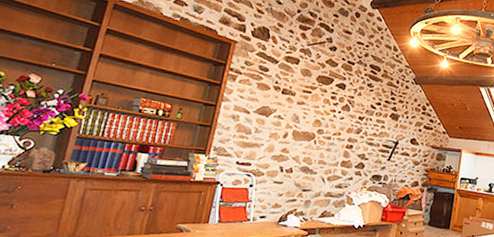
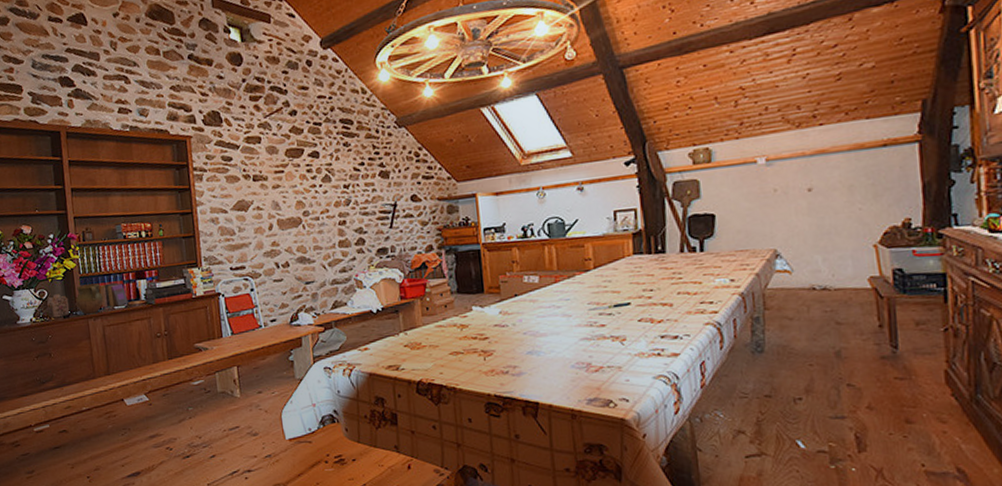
ceramic jug: none [62,144,97,176] -> present [75,283,103,315]
books: none [89,149,123,174] -> present [99,282,128,308]

